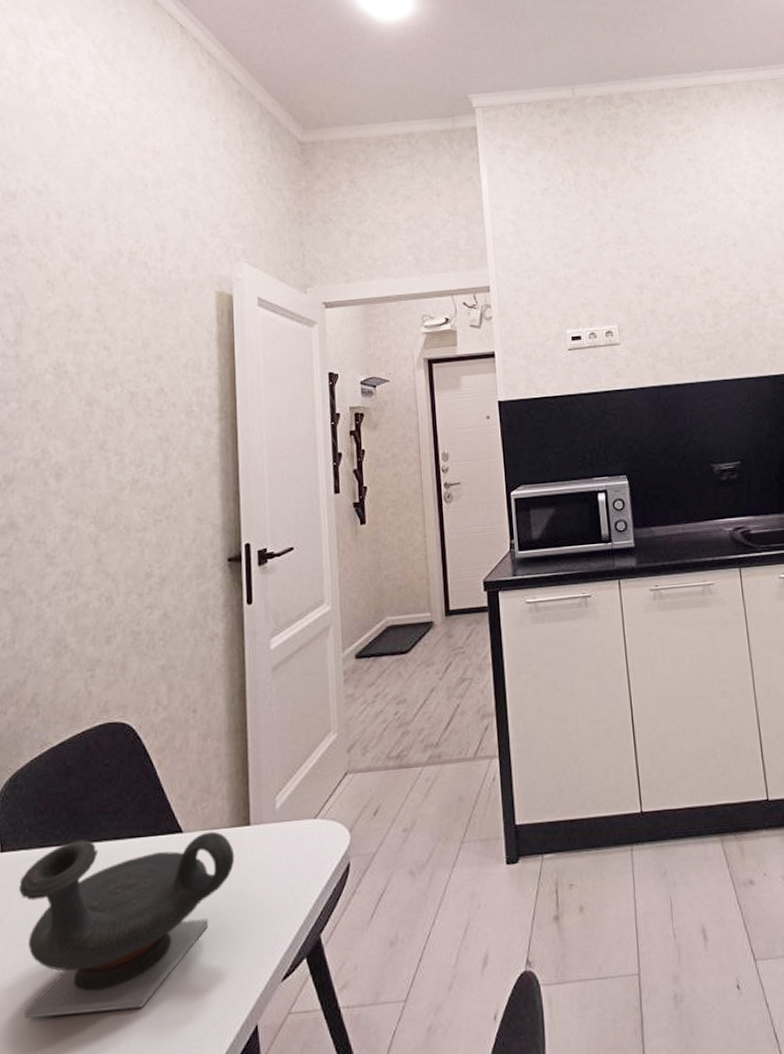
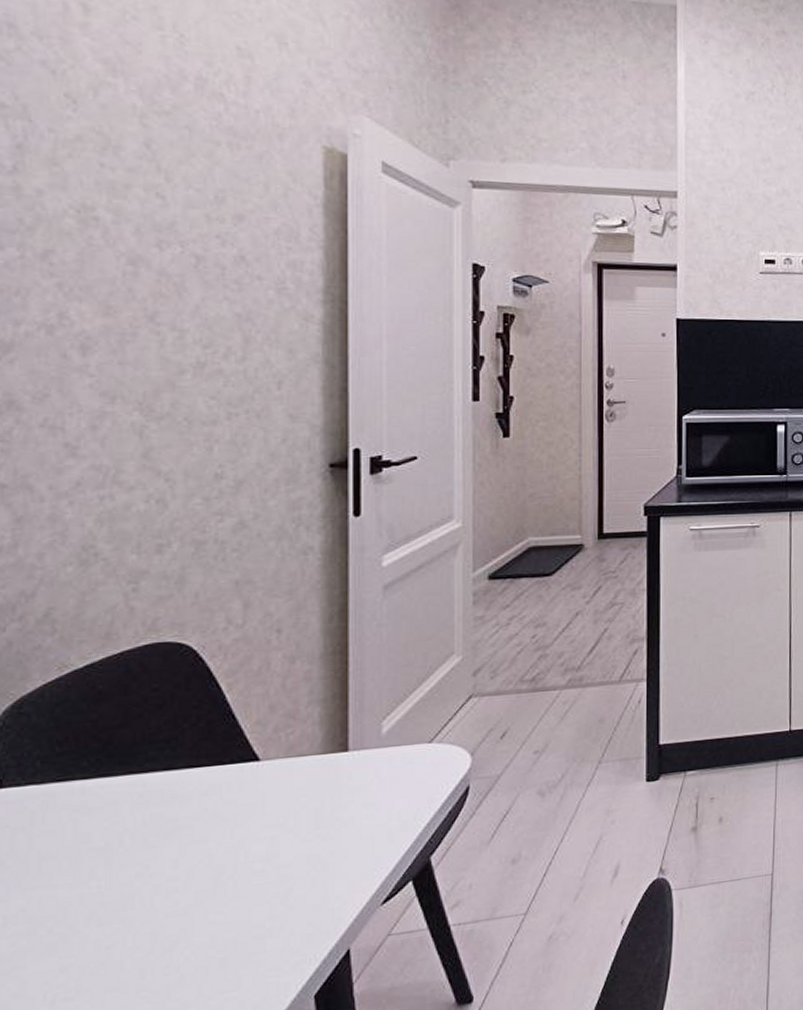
teapot: present [19,831,235,1018] -> none [27,758,328,965]

